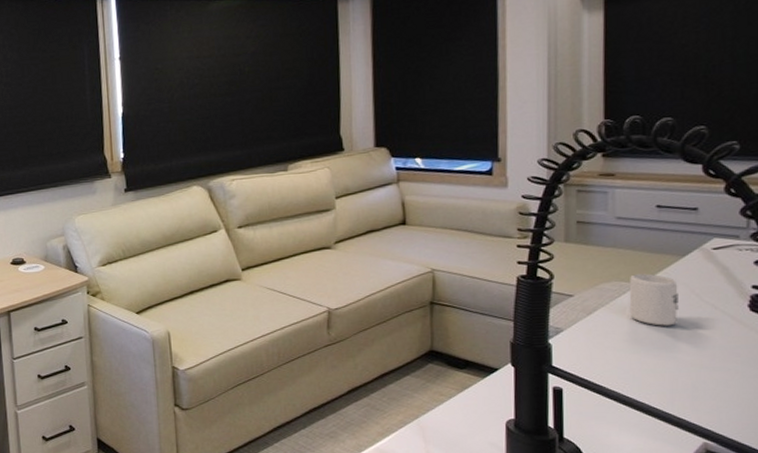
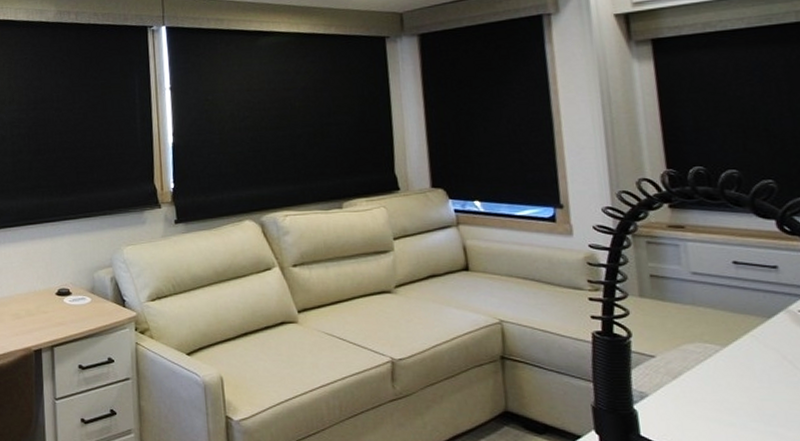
cup: present [629,273,679,326] -> none [714,335,773,395]

